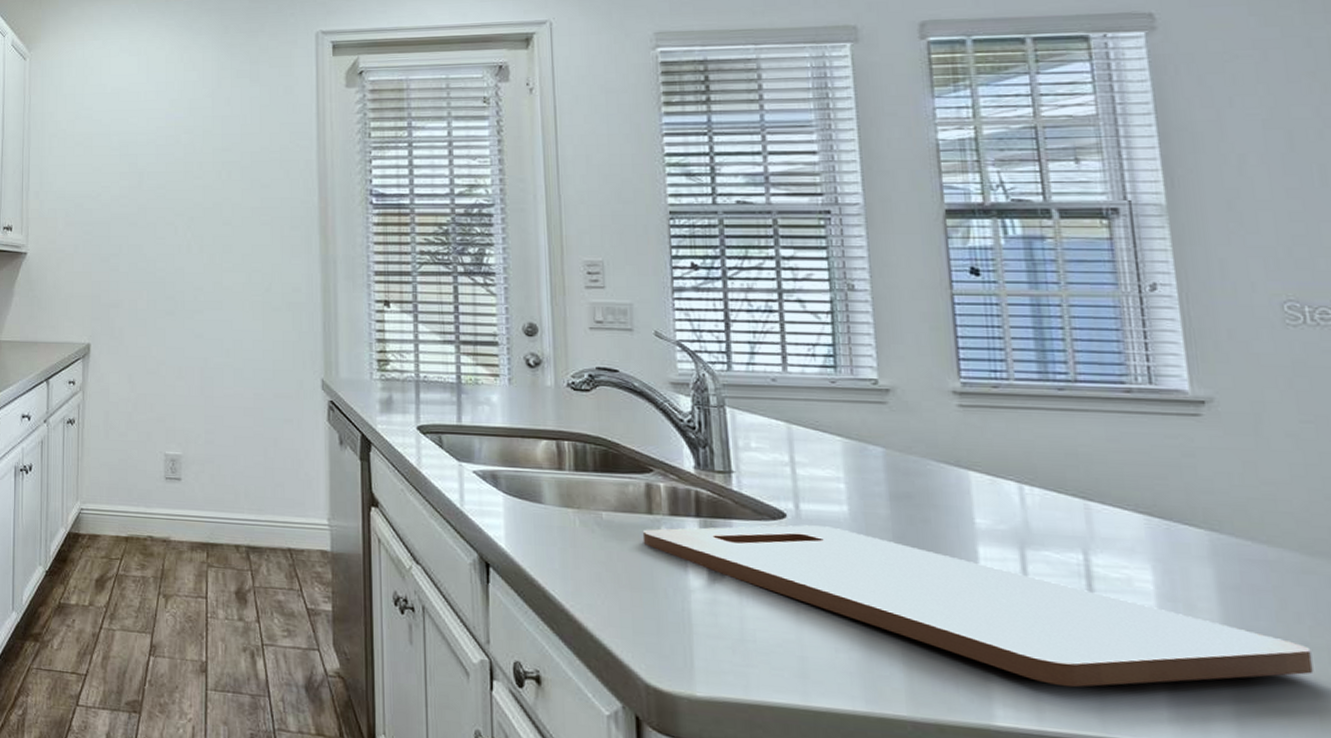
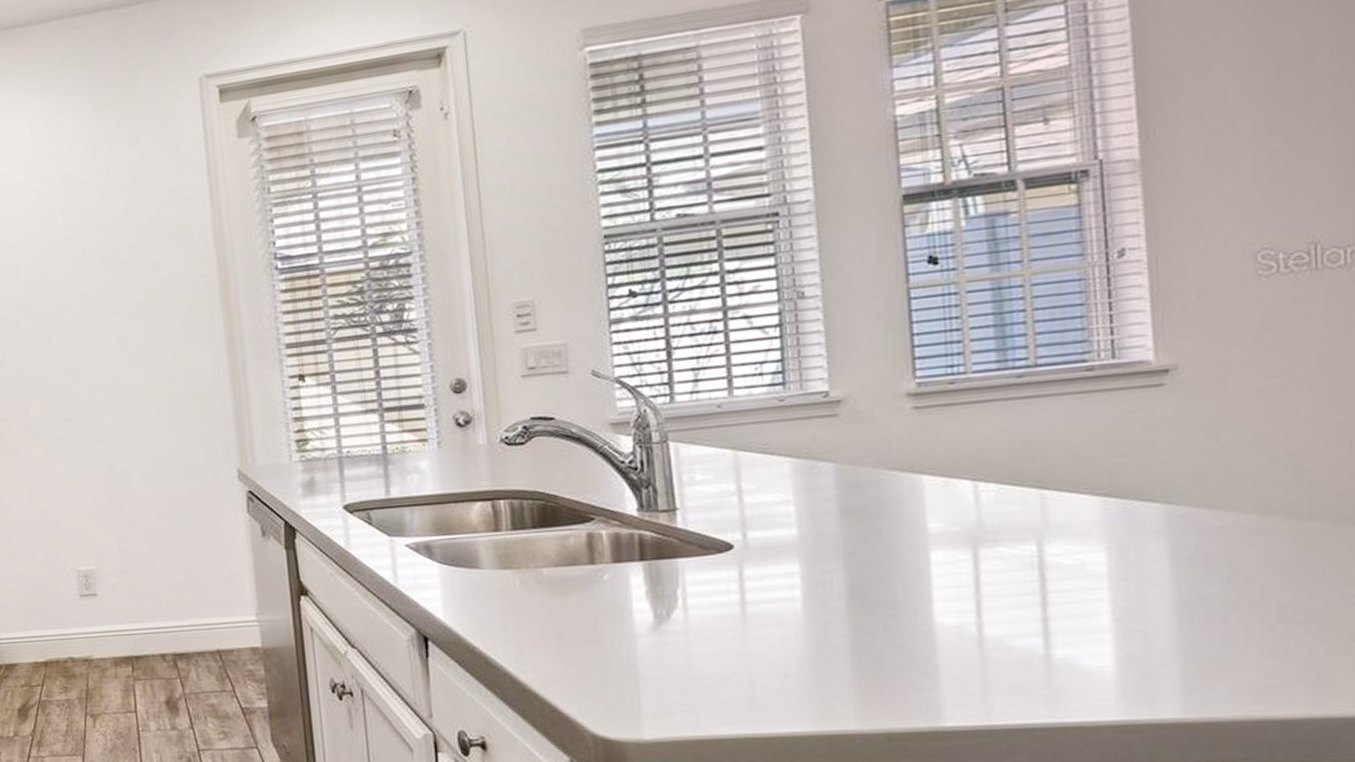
cutting board: present [642,525,1314,688] -> none [585,552,1261,680]

